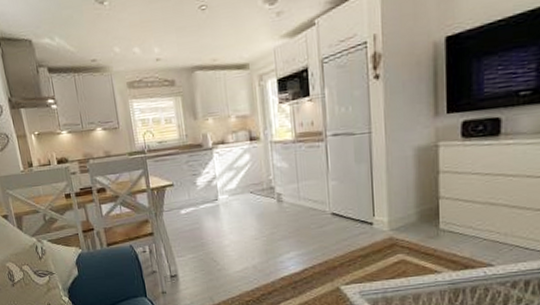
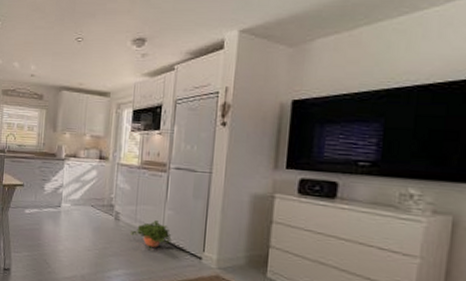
potted plant: none [295,194,339,225] -> present [130,220,172,250]

